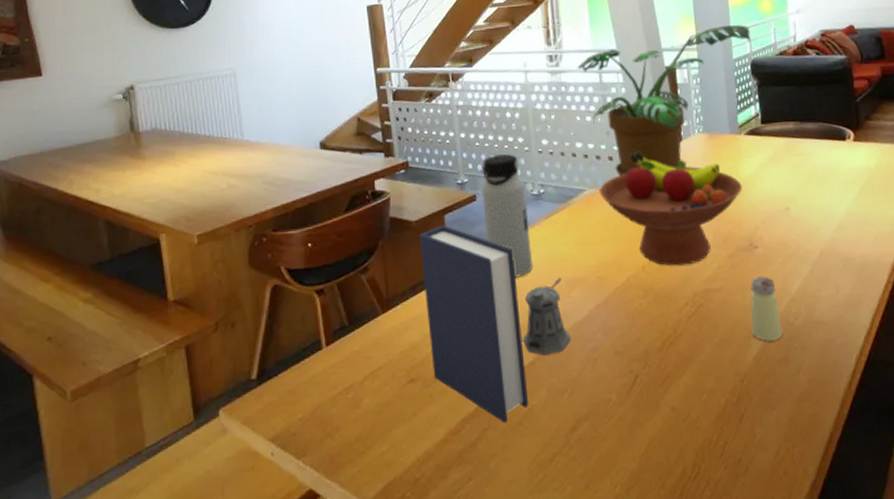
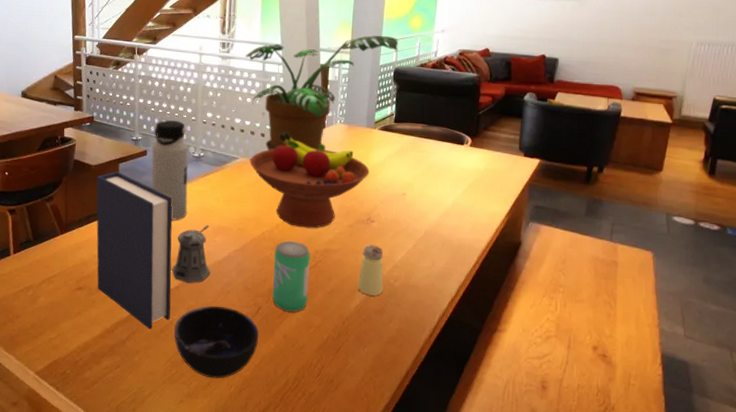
bowl: none [535,380,642,478] -> present [174,305,259,379]
beverage can: none [645,284,694,376] -> present [272,241,311,312]

